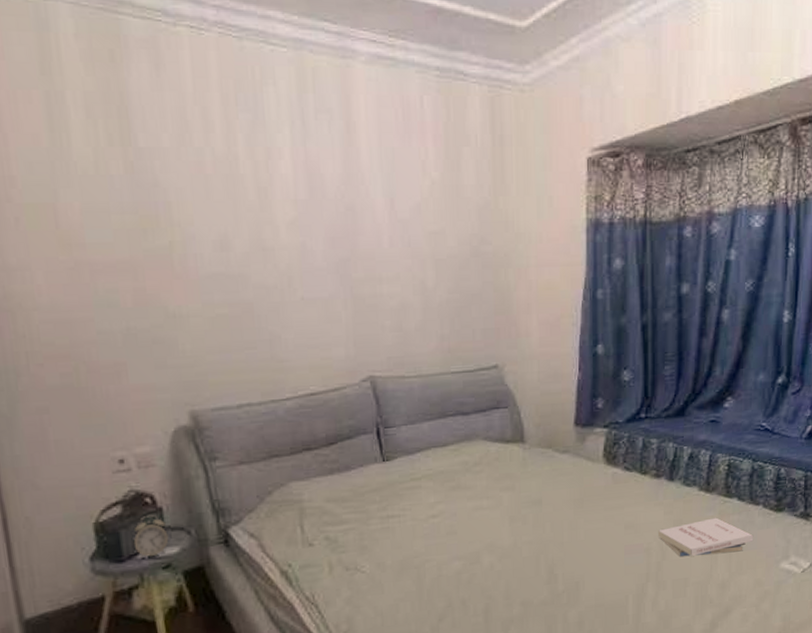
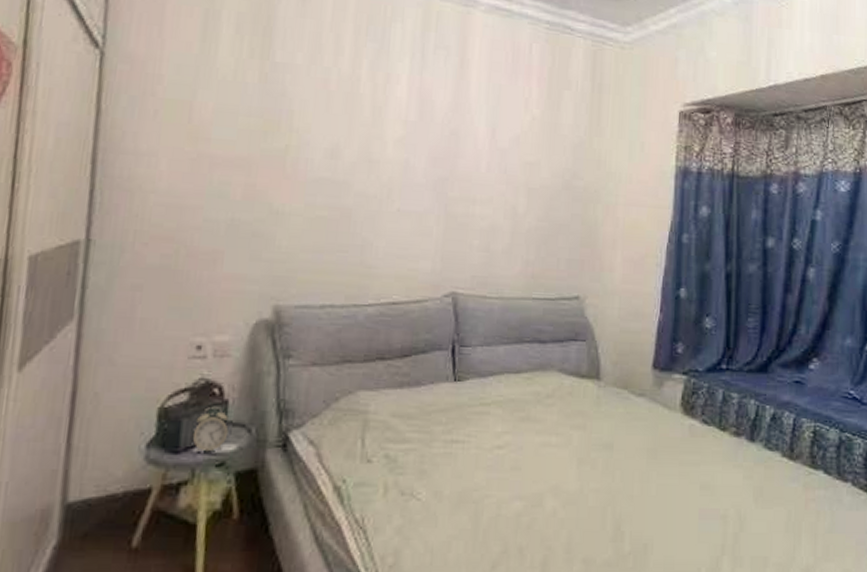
books: present [657,517,753,558] -> none [735,490,841,534]

